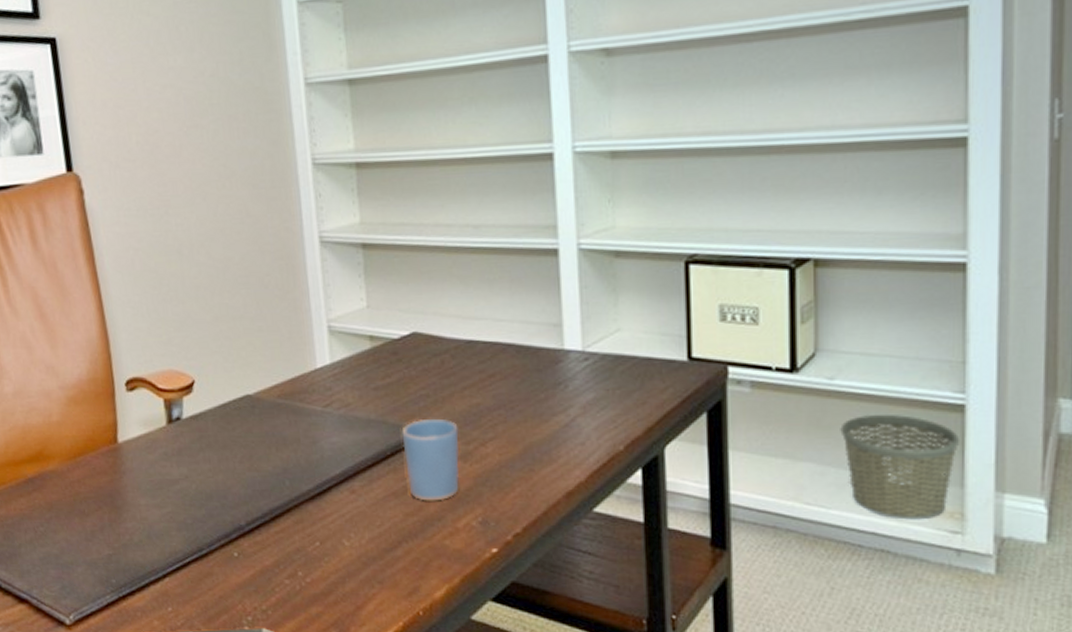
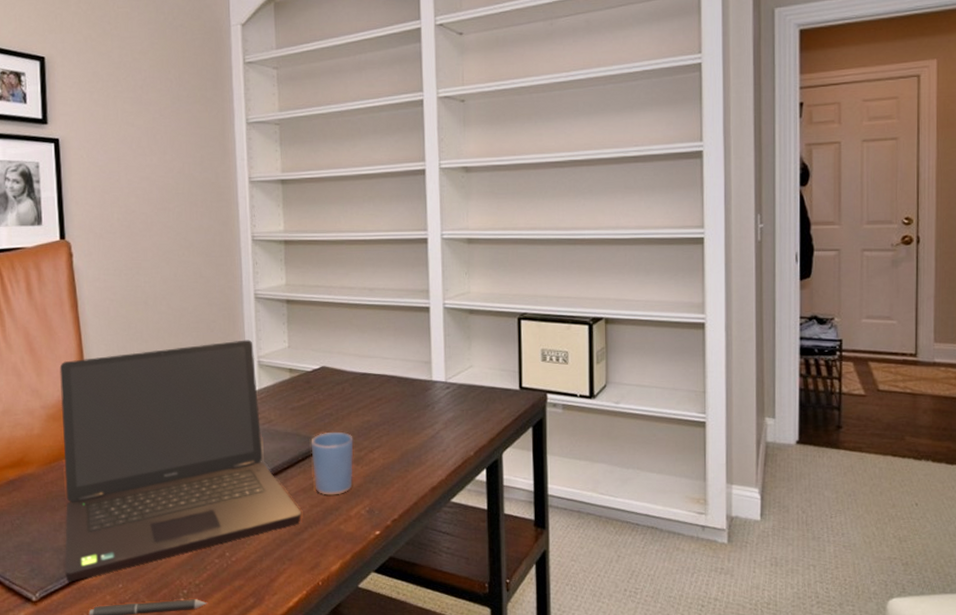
laptop: none [77,298,394,603] -> present [59,339,302,582]
basket: present [840,415,961,520] -> none [623,429,703,505]

